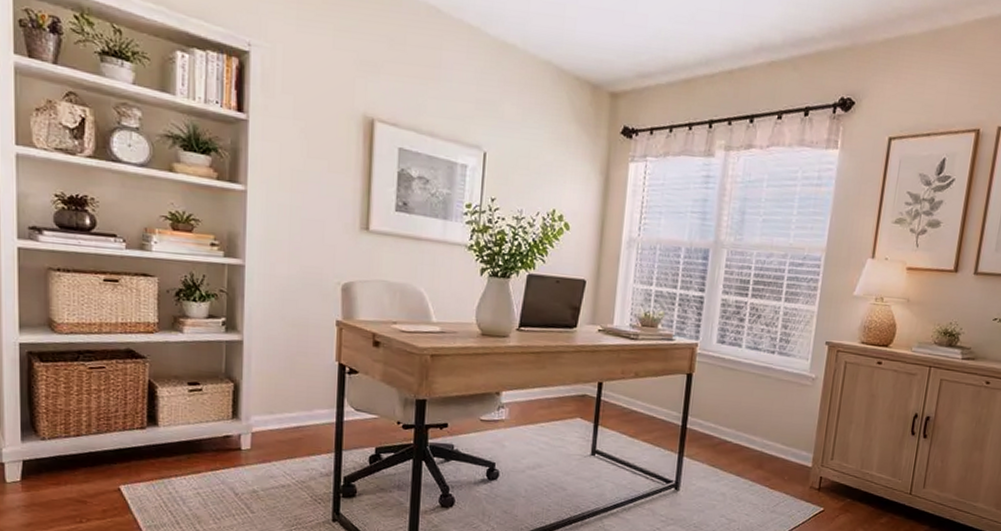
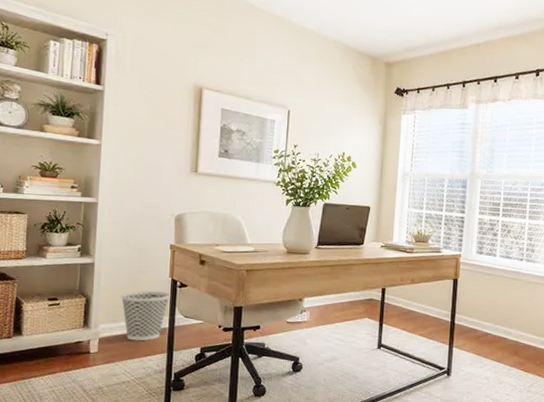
wastebasket: none [276,376,337,438] -> present [120,290,170,341]

